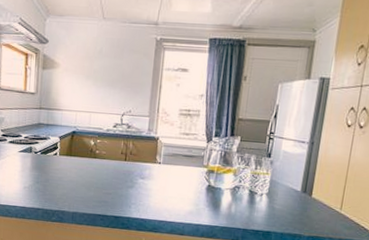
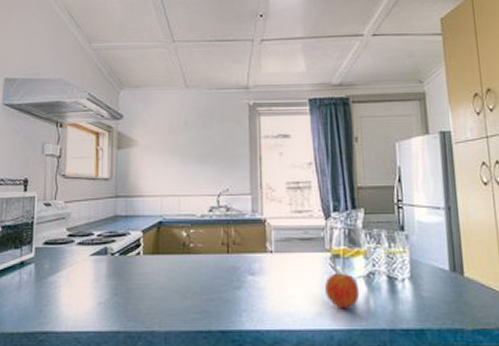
fruit: none [197,182,226,211] -> present [324,270,360,309]

